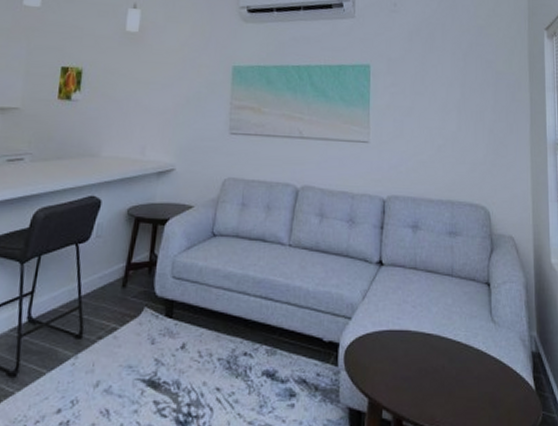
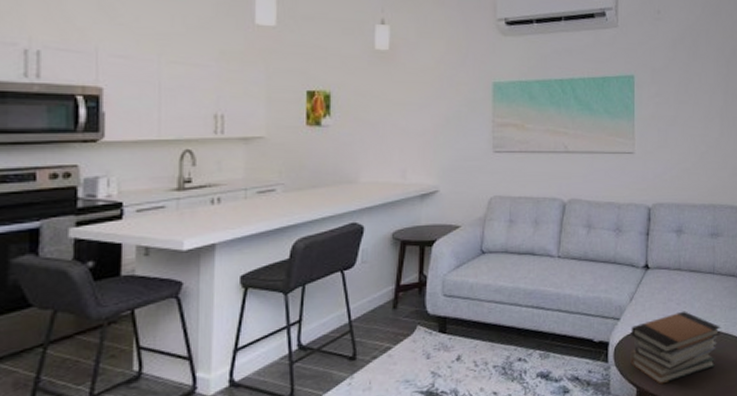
book stack: none [362,315,461,397] -> present [630,311,721,385]

